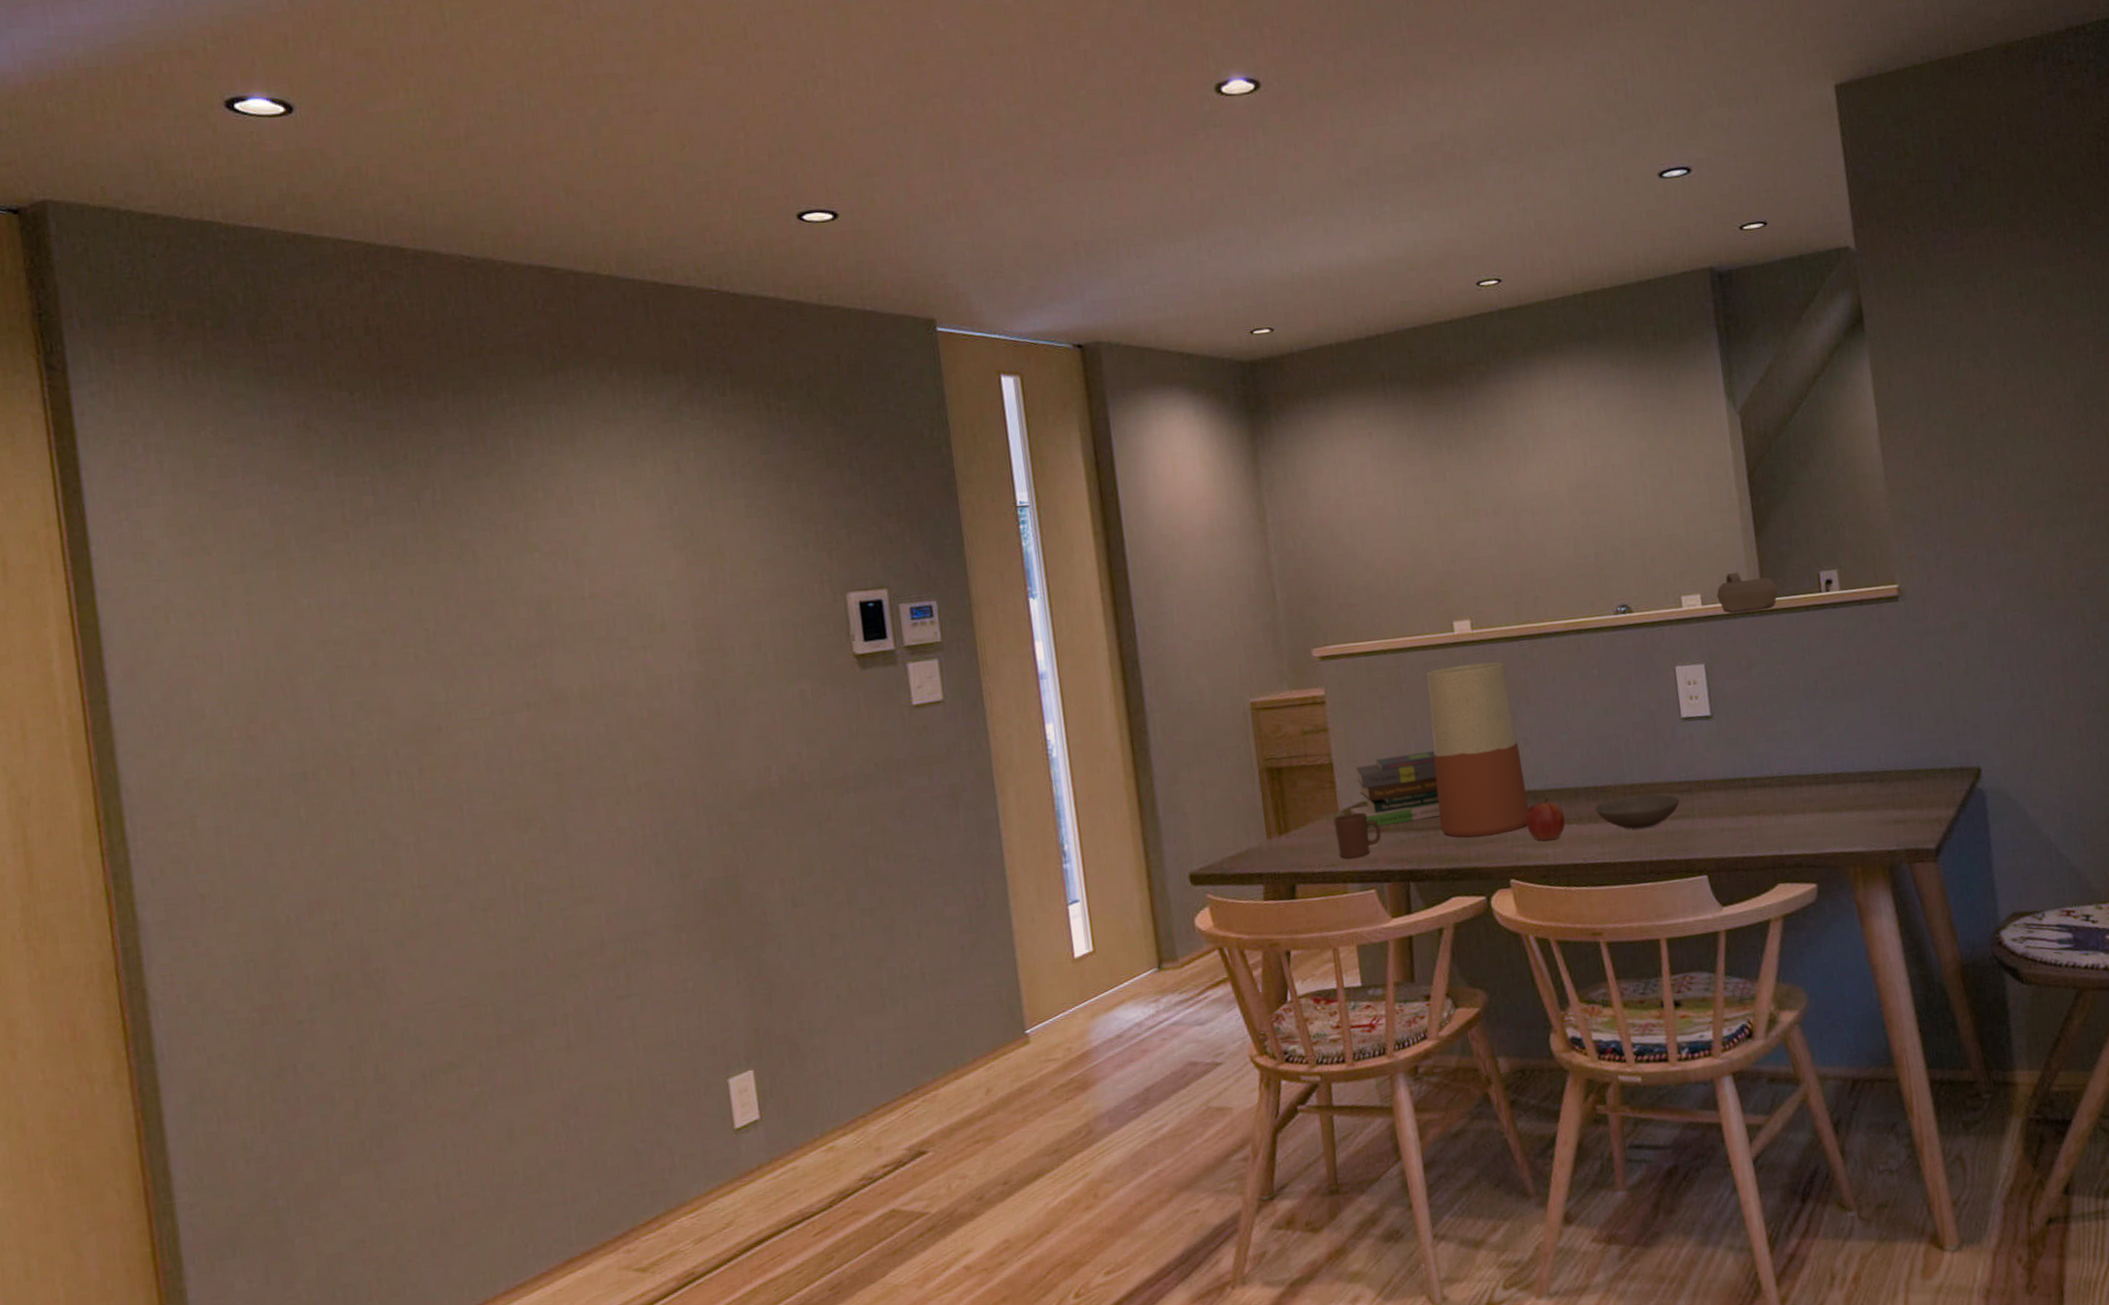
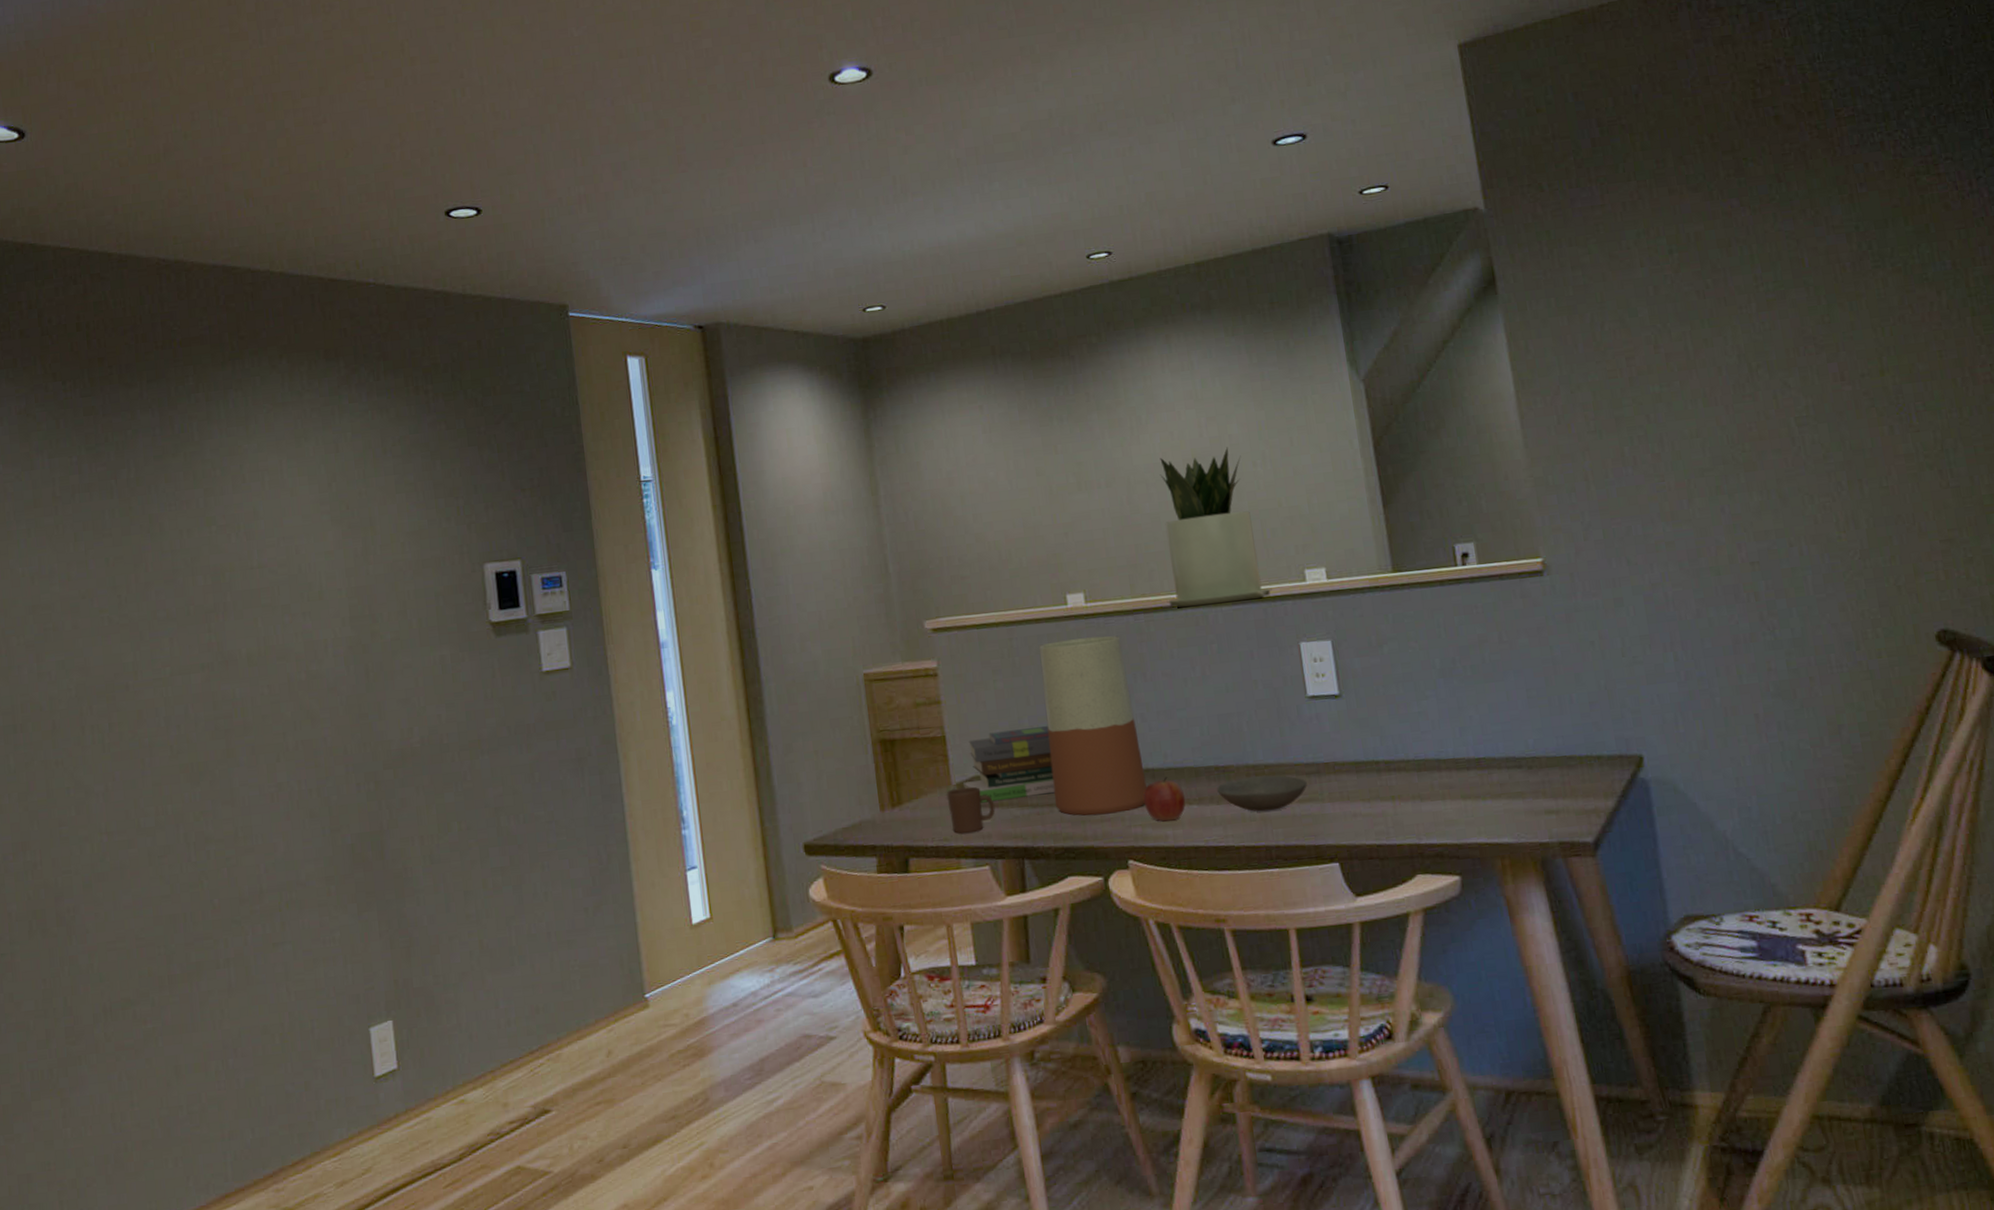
planter: none [1545,476,1650,634] -> present [1159,447,1272,608]
ceramic pot: present [1716,572,1779,614] -> none [1343,544,1410,588]

